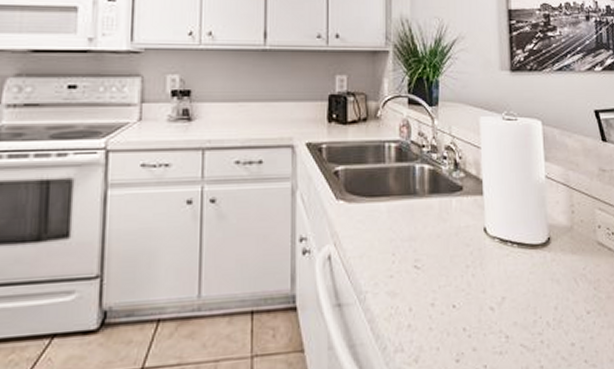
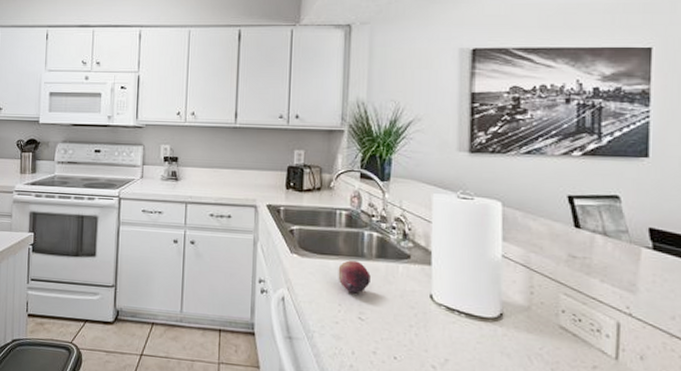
fruit: none [390,200,424,239] -> present [338,260,371,294]

